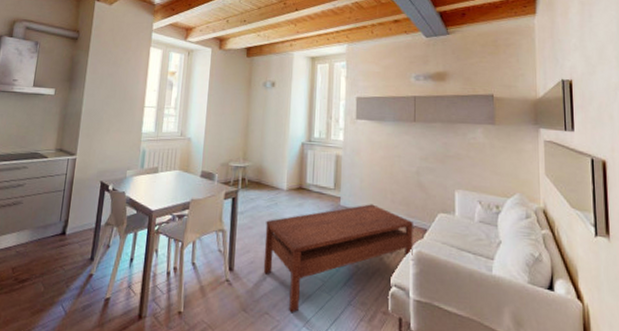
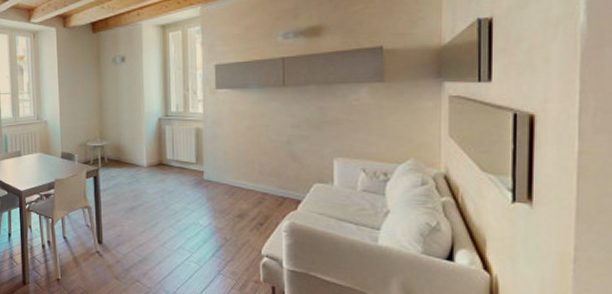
coffee table: present [263,204,413,312] -> none [129,177,285,280]

